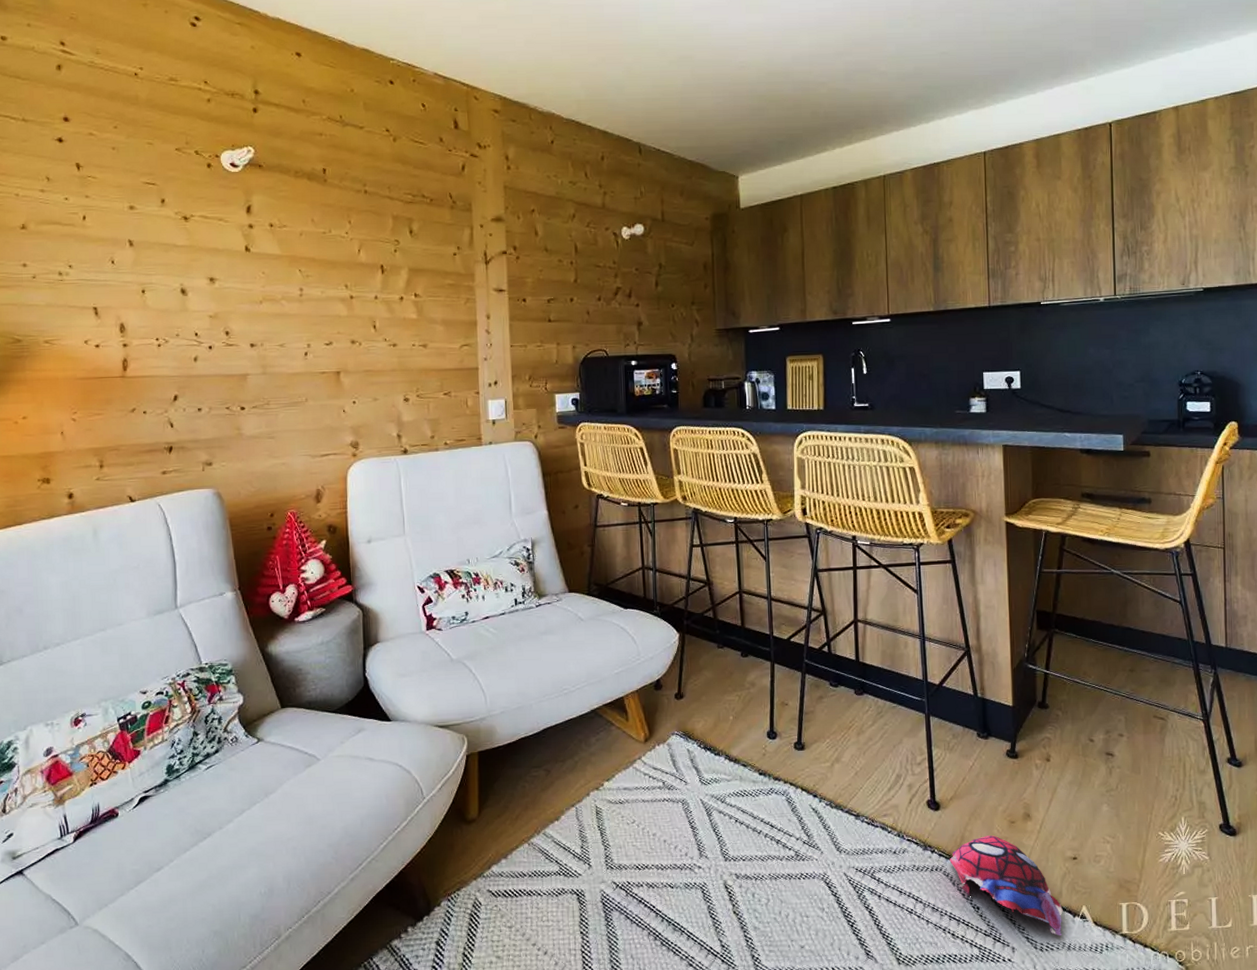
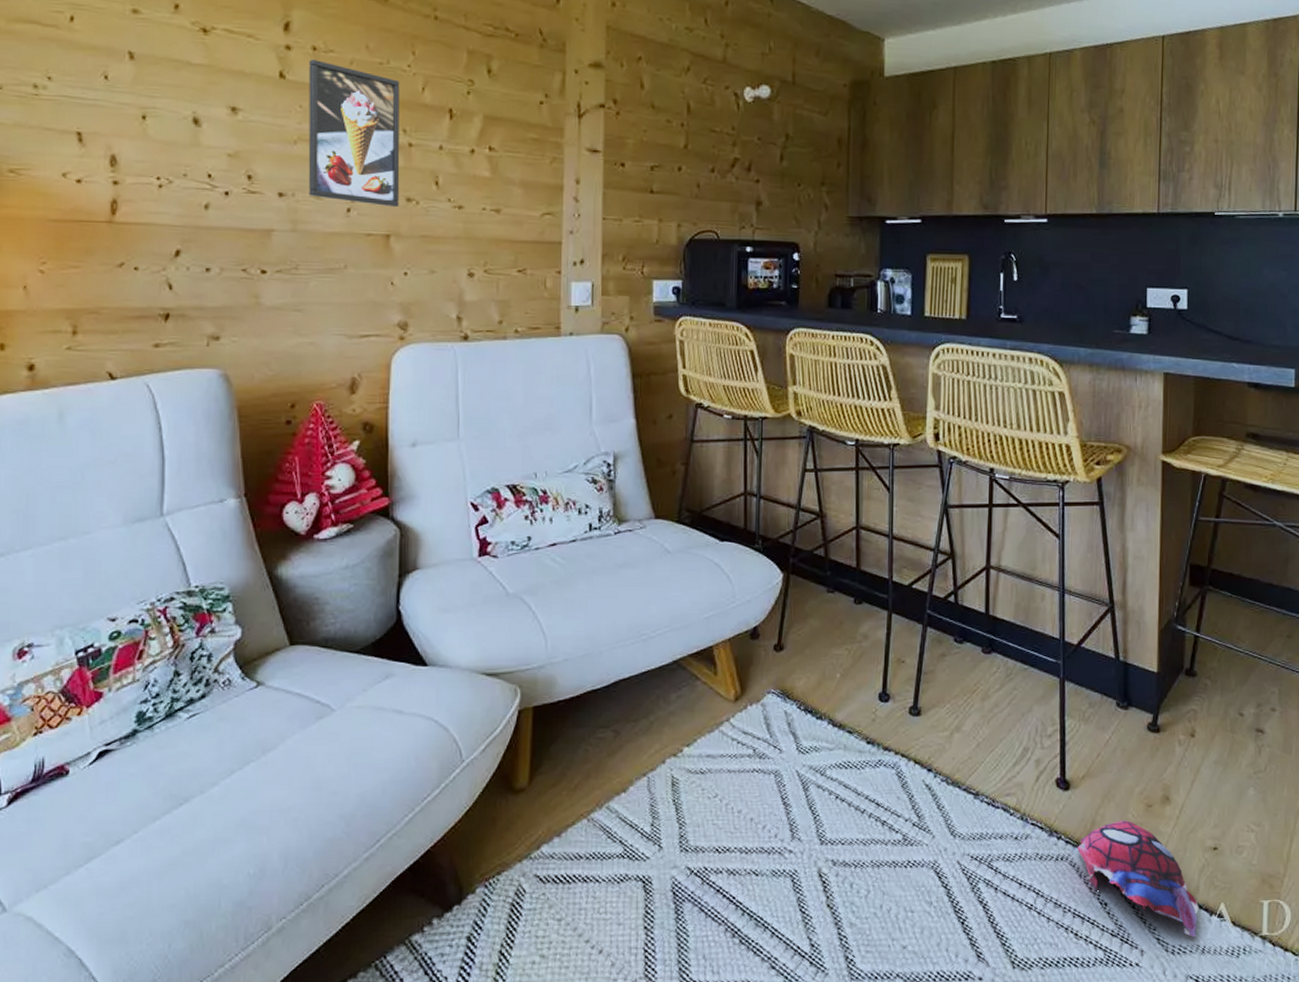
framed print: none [268,234,346,349] -> present [308,60,400,208]

